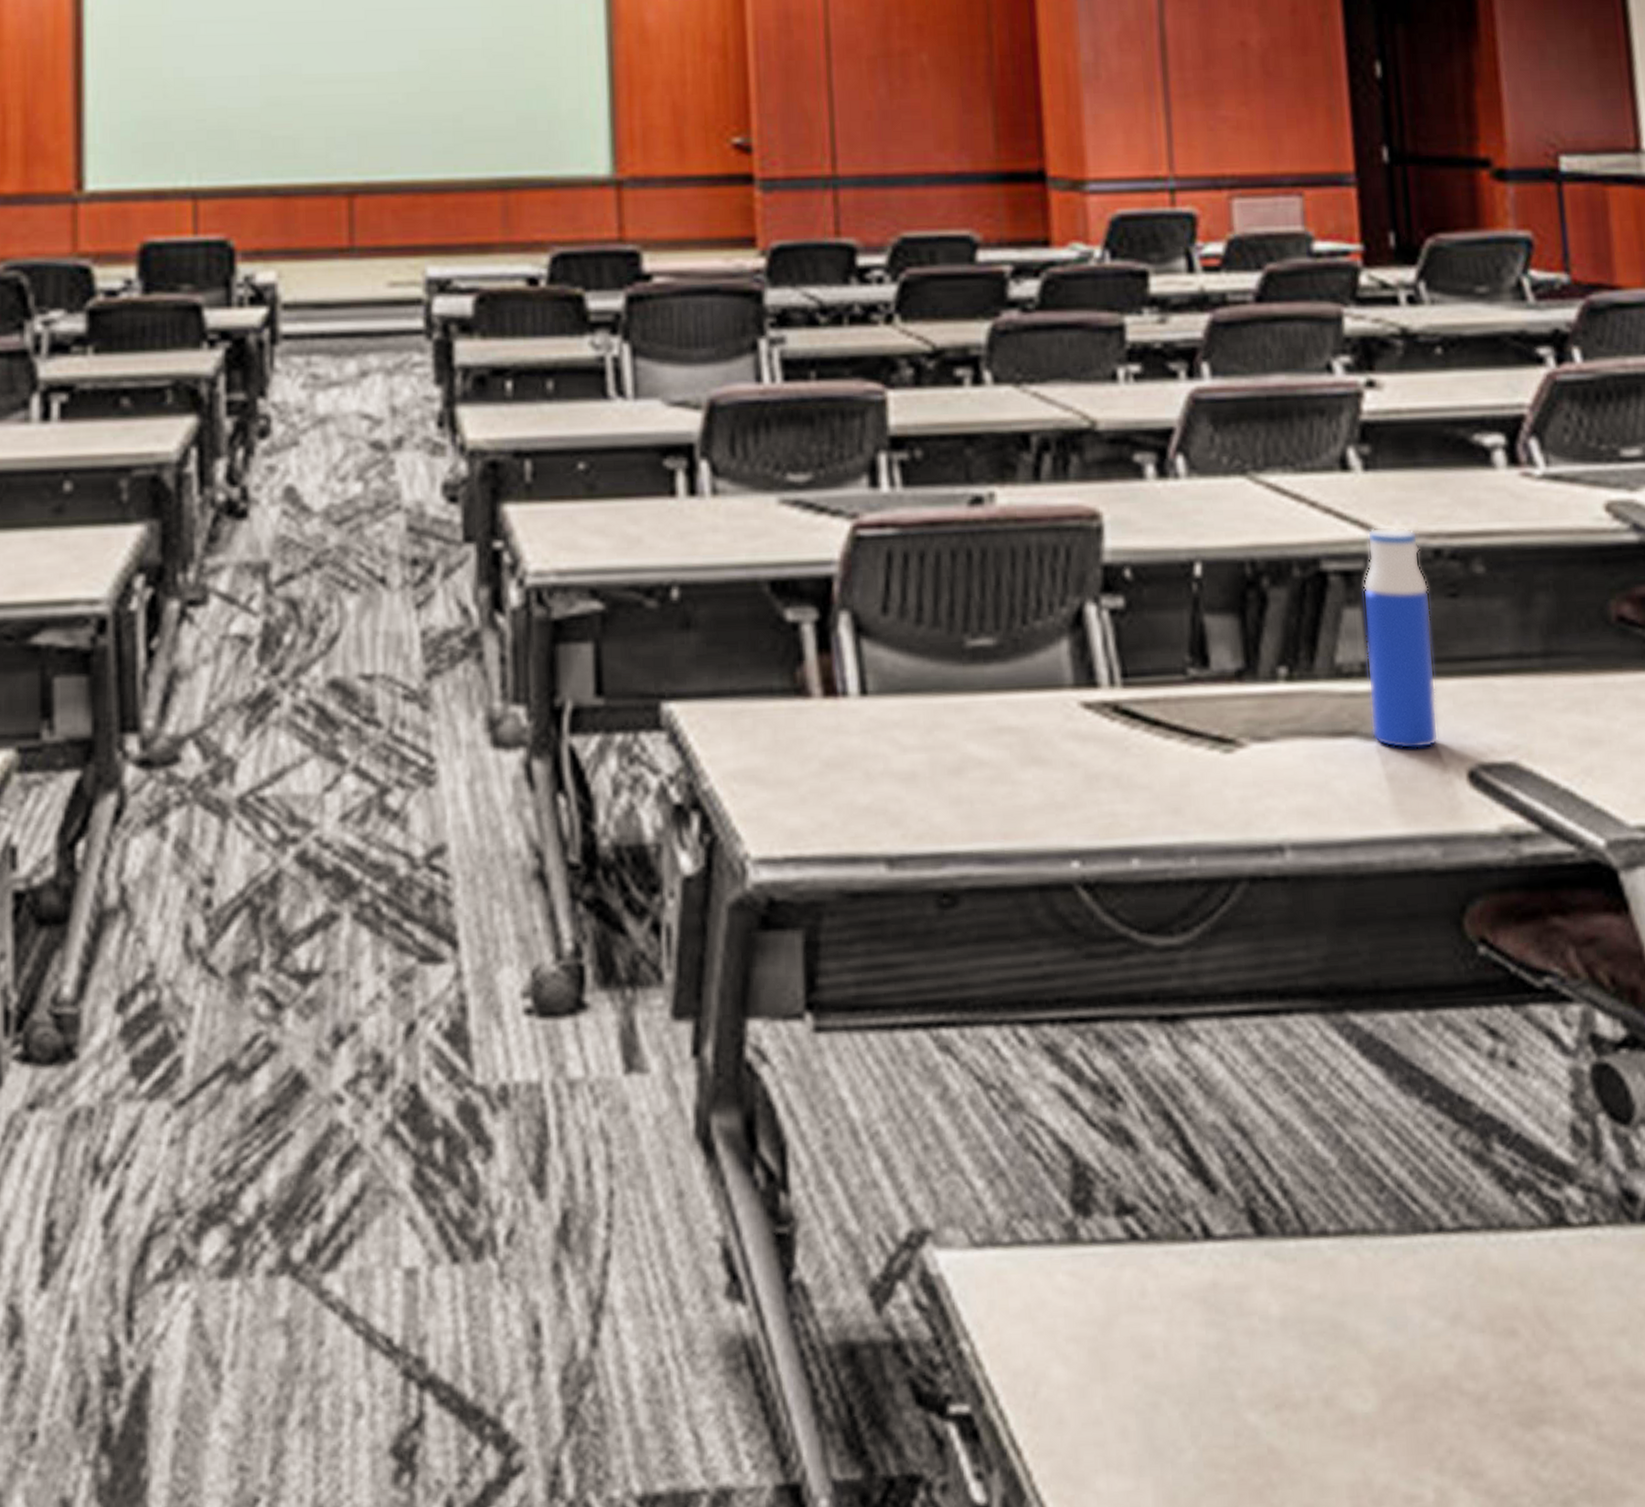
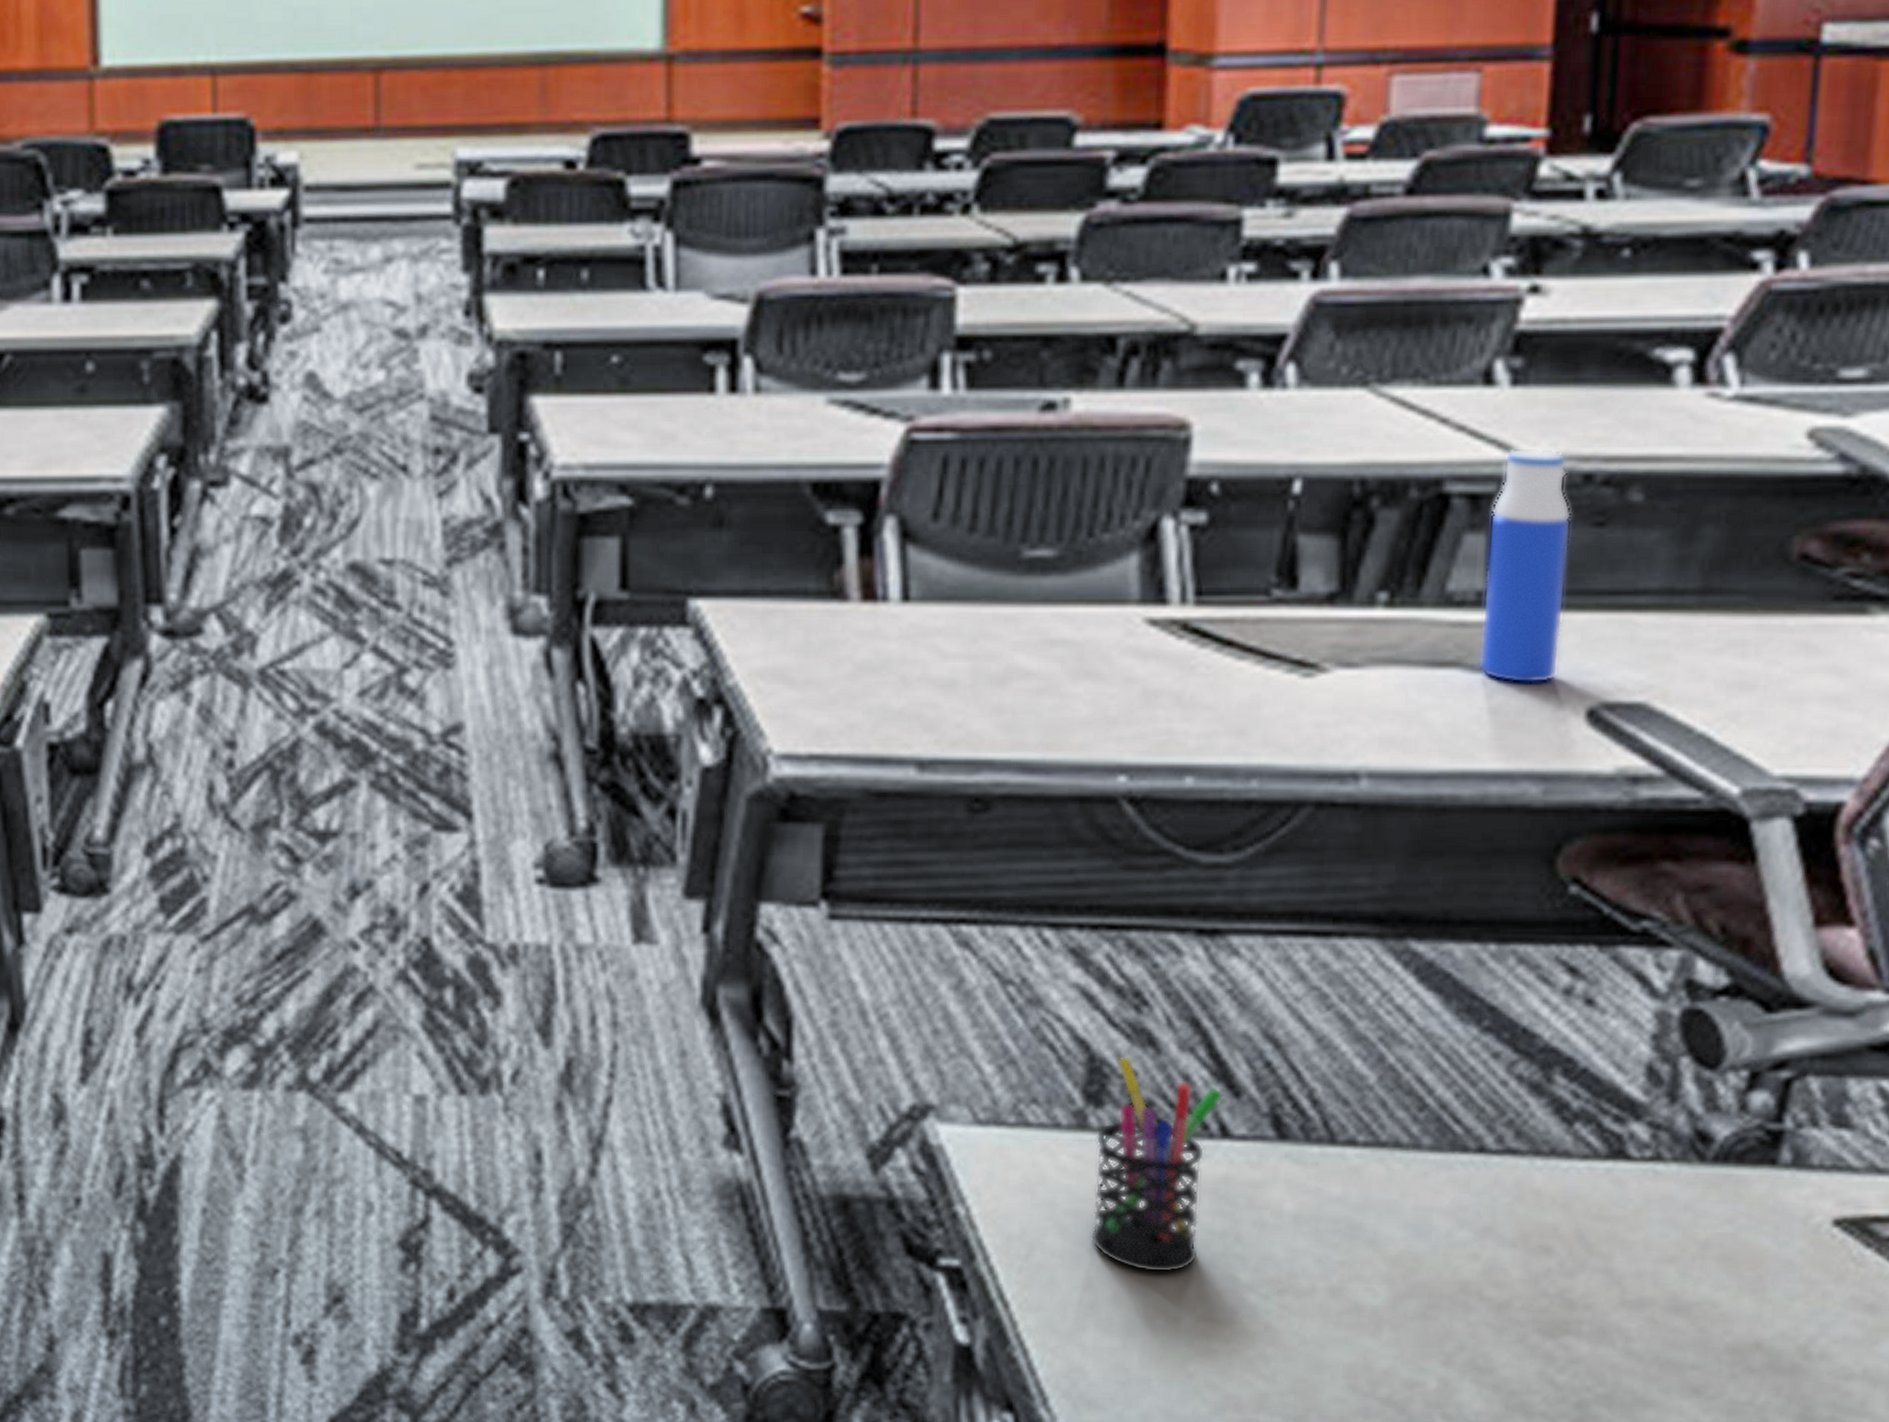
pen holder: none [1087,1157,1202,1399] -> present [1090,1055,1224,1273]

